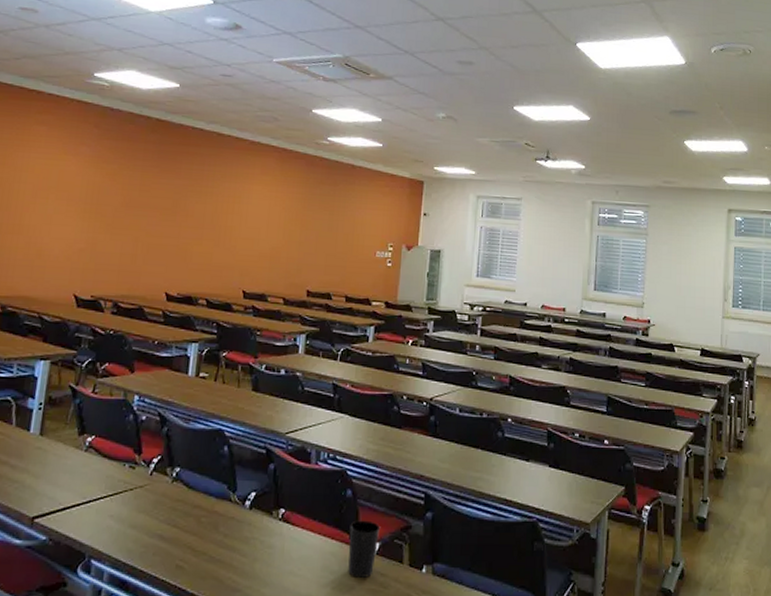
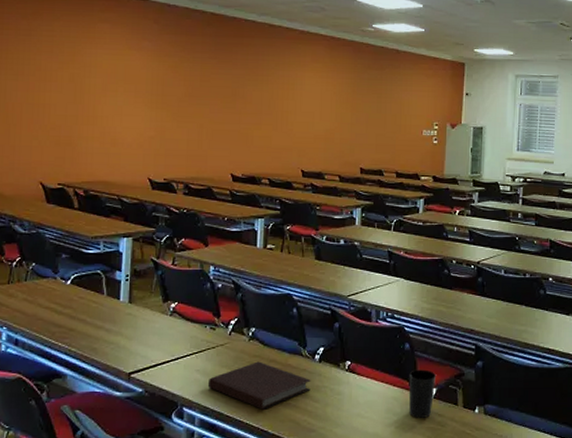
notebook: none [122,507,239,564] -> present [208,361,311,410]

